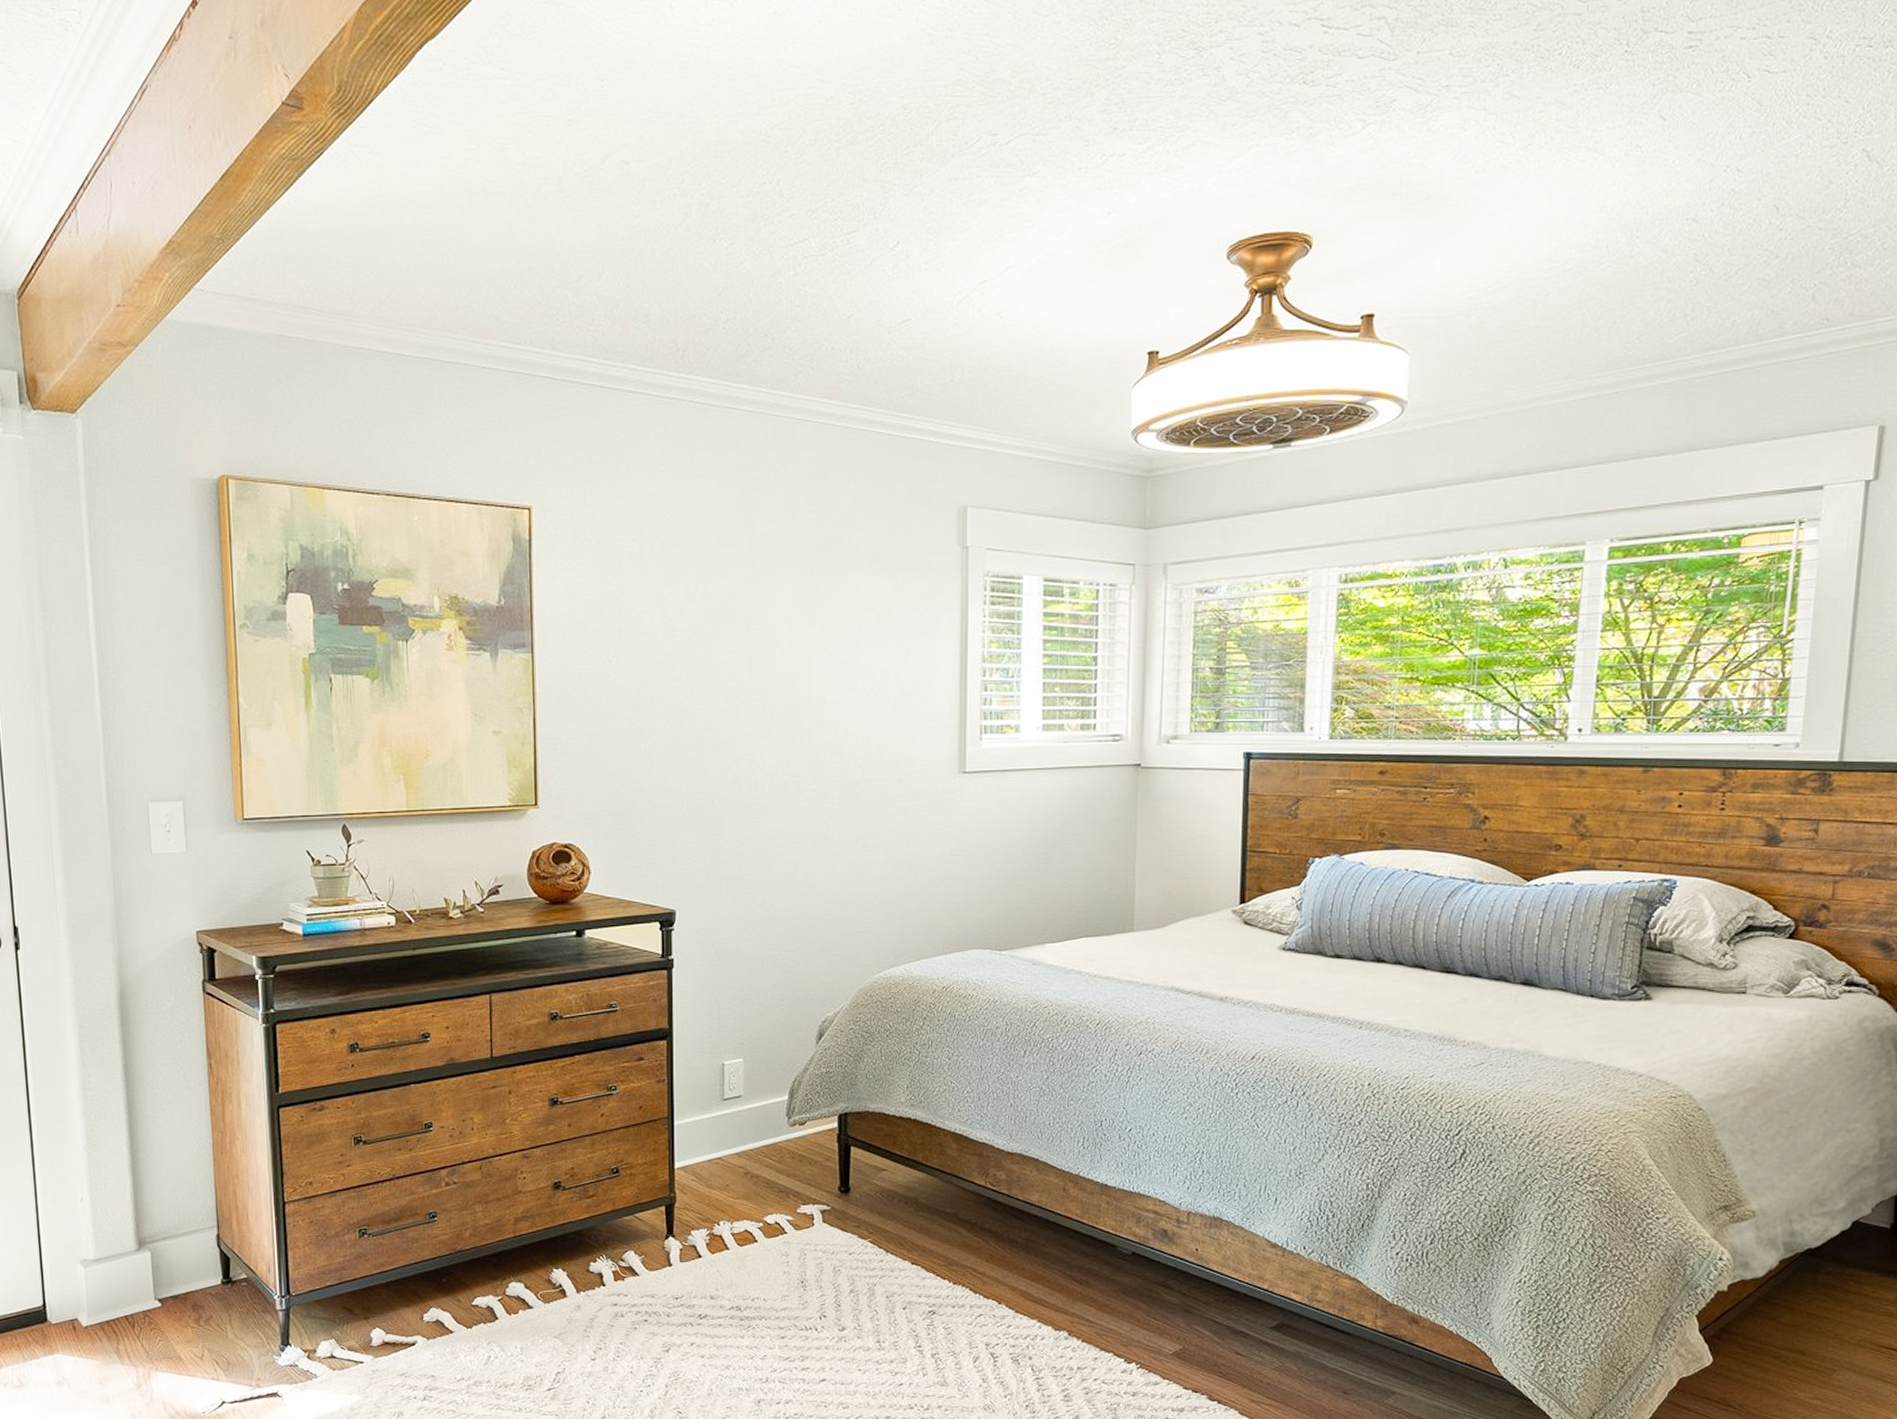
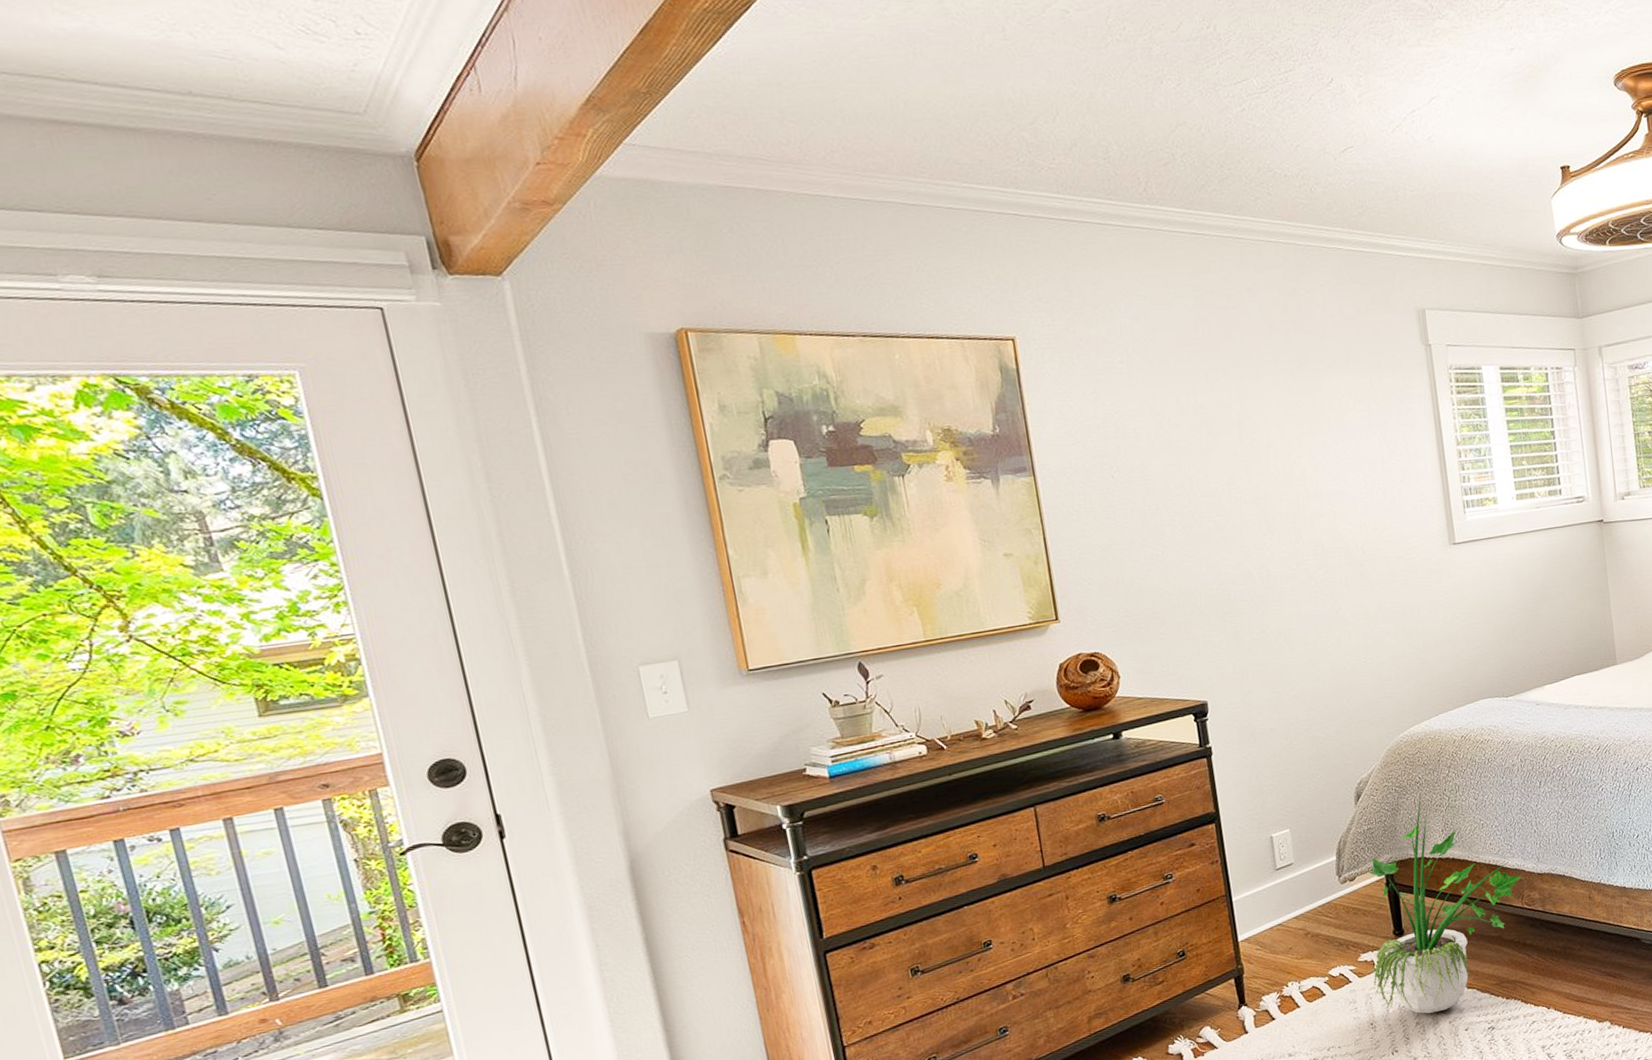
potted plant: none [810,1040,989,1284] -> present [1368,791,1521,1014]

